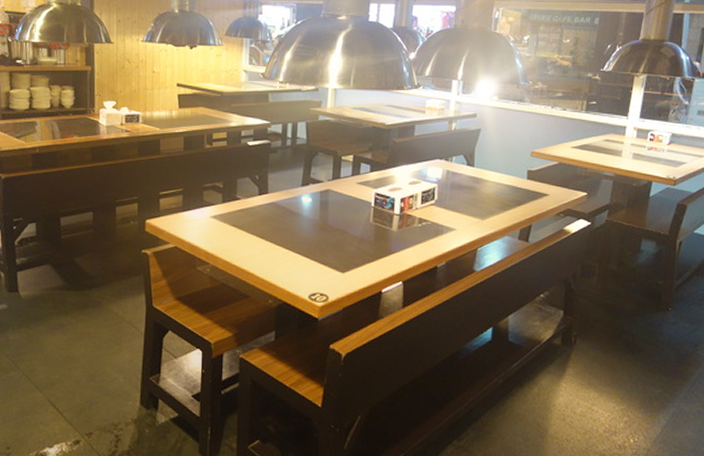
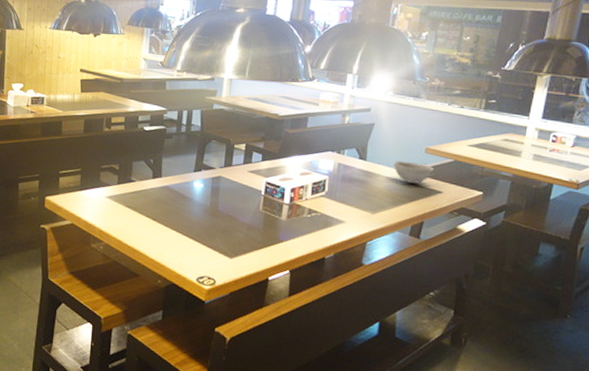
bowl: none [500,165,540,187] -> present [393,160,434,184]

